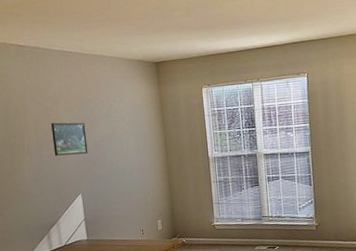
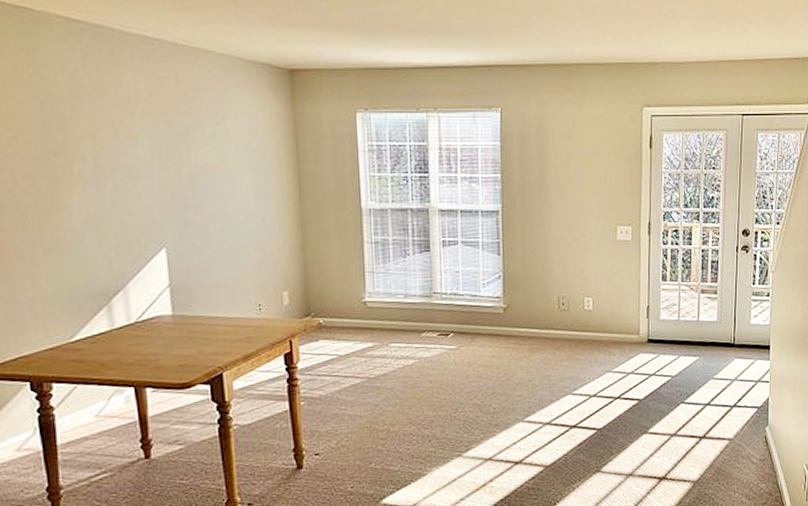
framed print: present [51,122,88,156] -> none [120,140,179,190]

